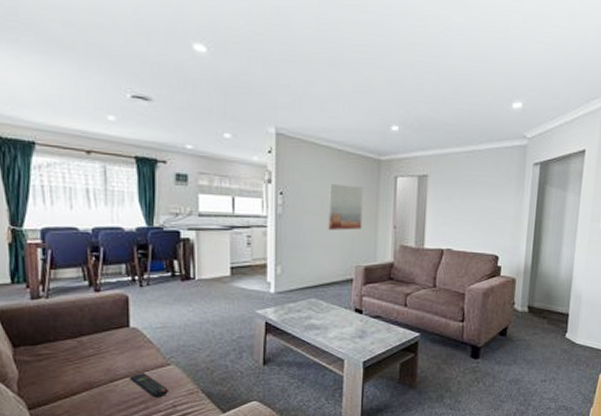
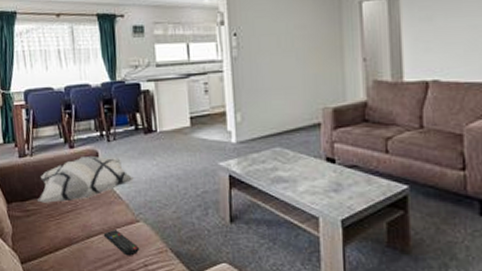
decorative pillow: none [53,300,167,347] -> present [38,155,134,203]
wall art: present [328,184,363,231] -> none [285,17,326,69]

